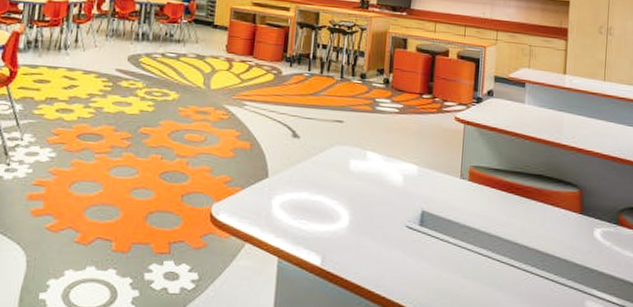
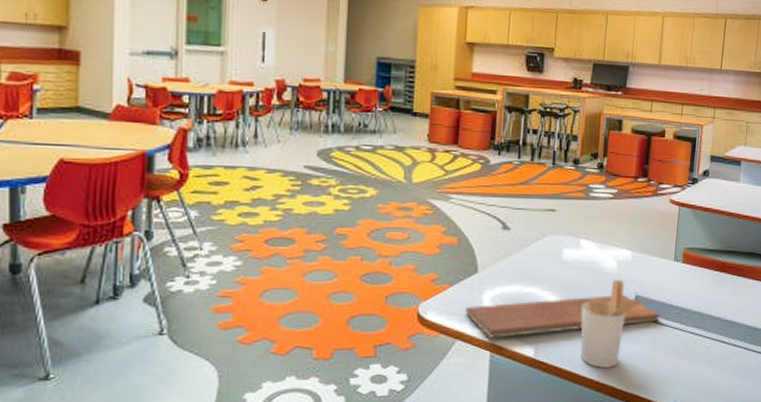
chopping board: none [255,208,447,244] -> present [465,294,660,338]
utensil holder: none [367,193,436,283] -> present [580,279,650,368]

